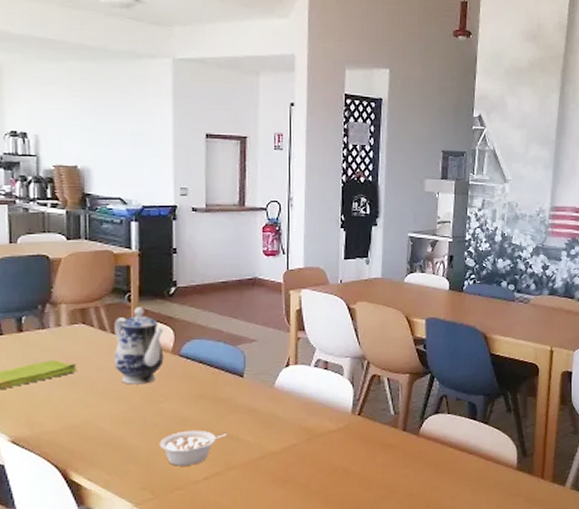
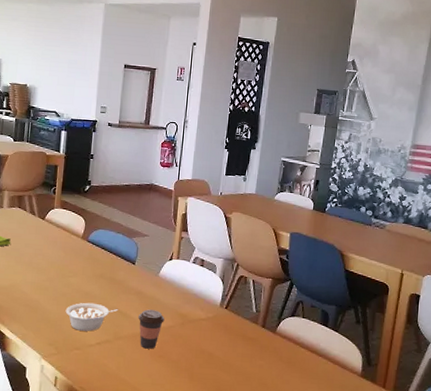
teapot: present [113,307,164,385] -> none [38,199,78,261]
coffee cup: none [254,428,286,476] -> present [138,309,165,349]

